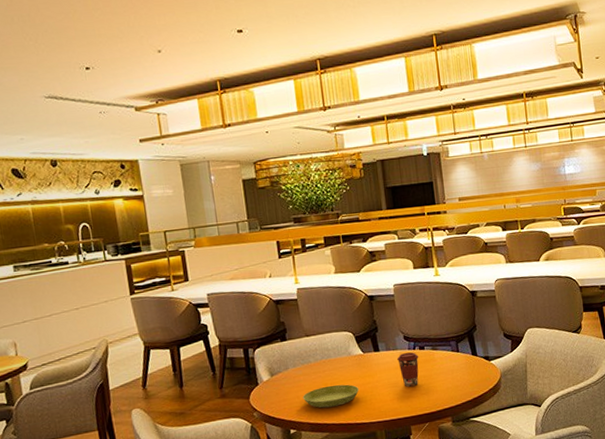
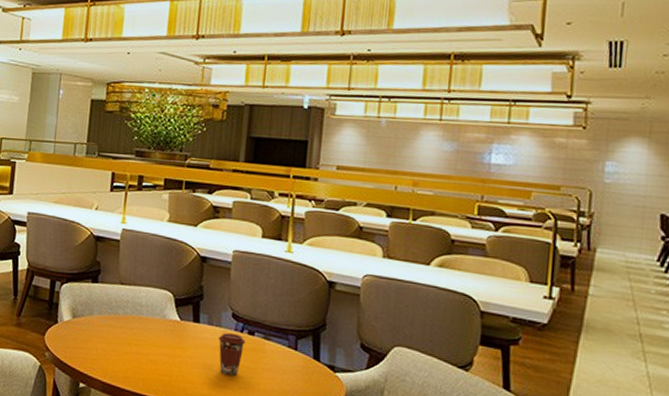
saucer: present [303,384,359,408] -> none [101,345,167,373]

